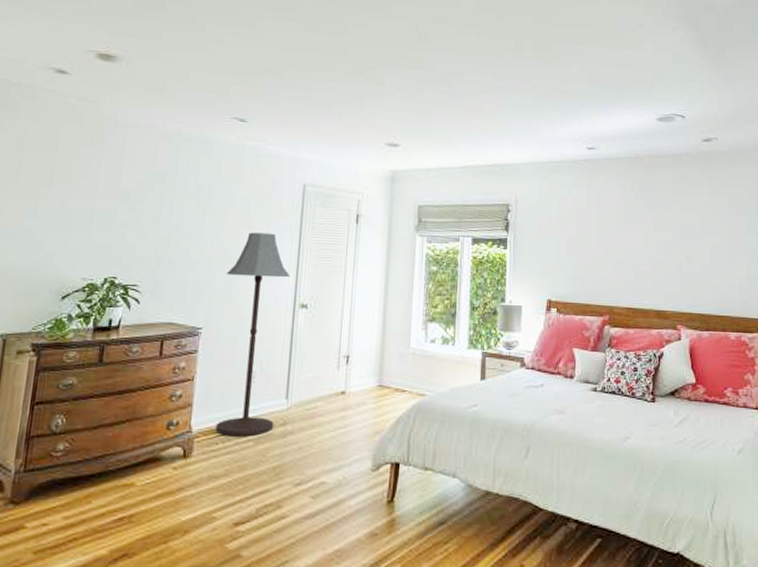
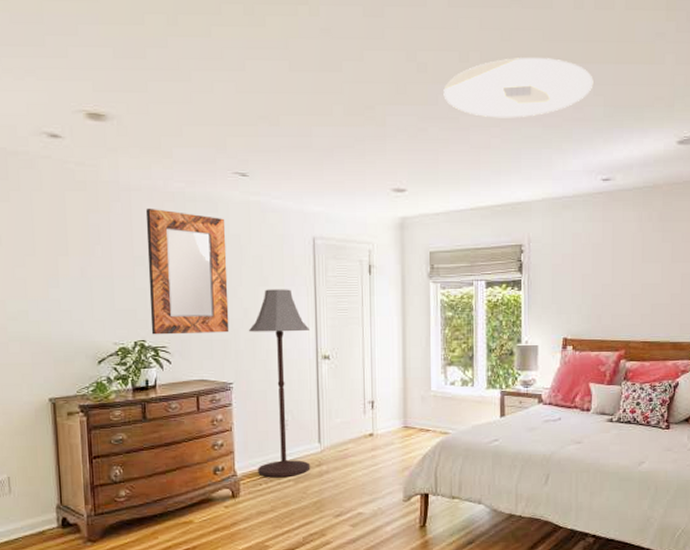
home mirror: none [124,145,218,274] -> present [145,208,229,335]
ceiling light: none [441,35,580,87] -> present [443,58,594,118]

